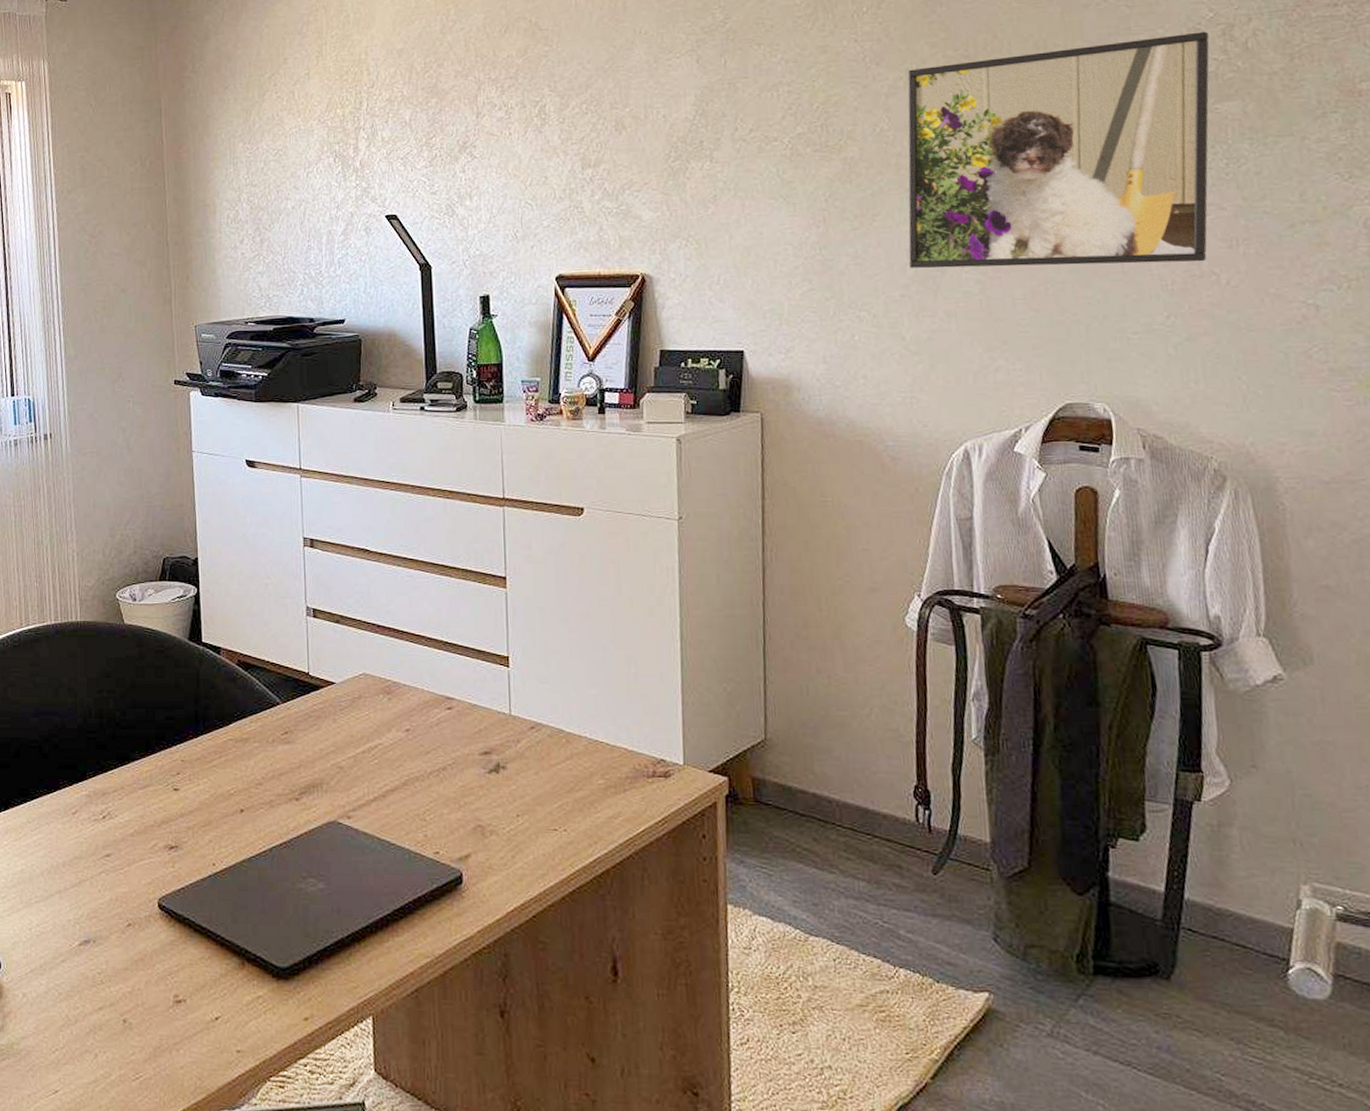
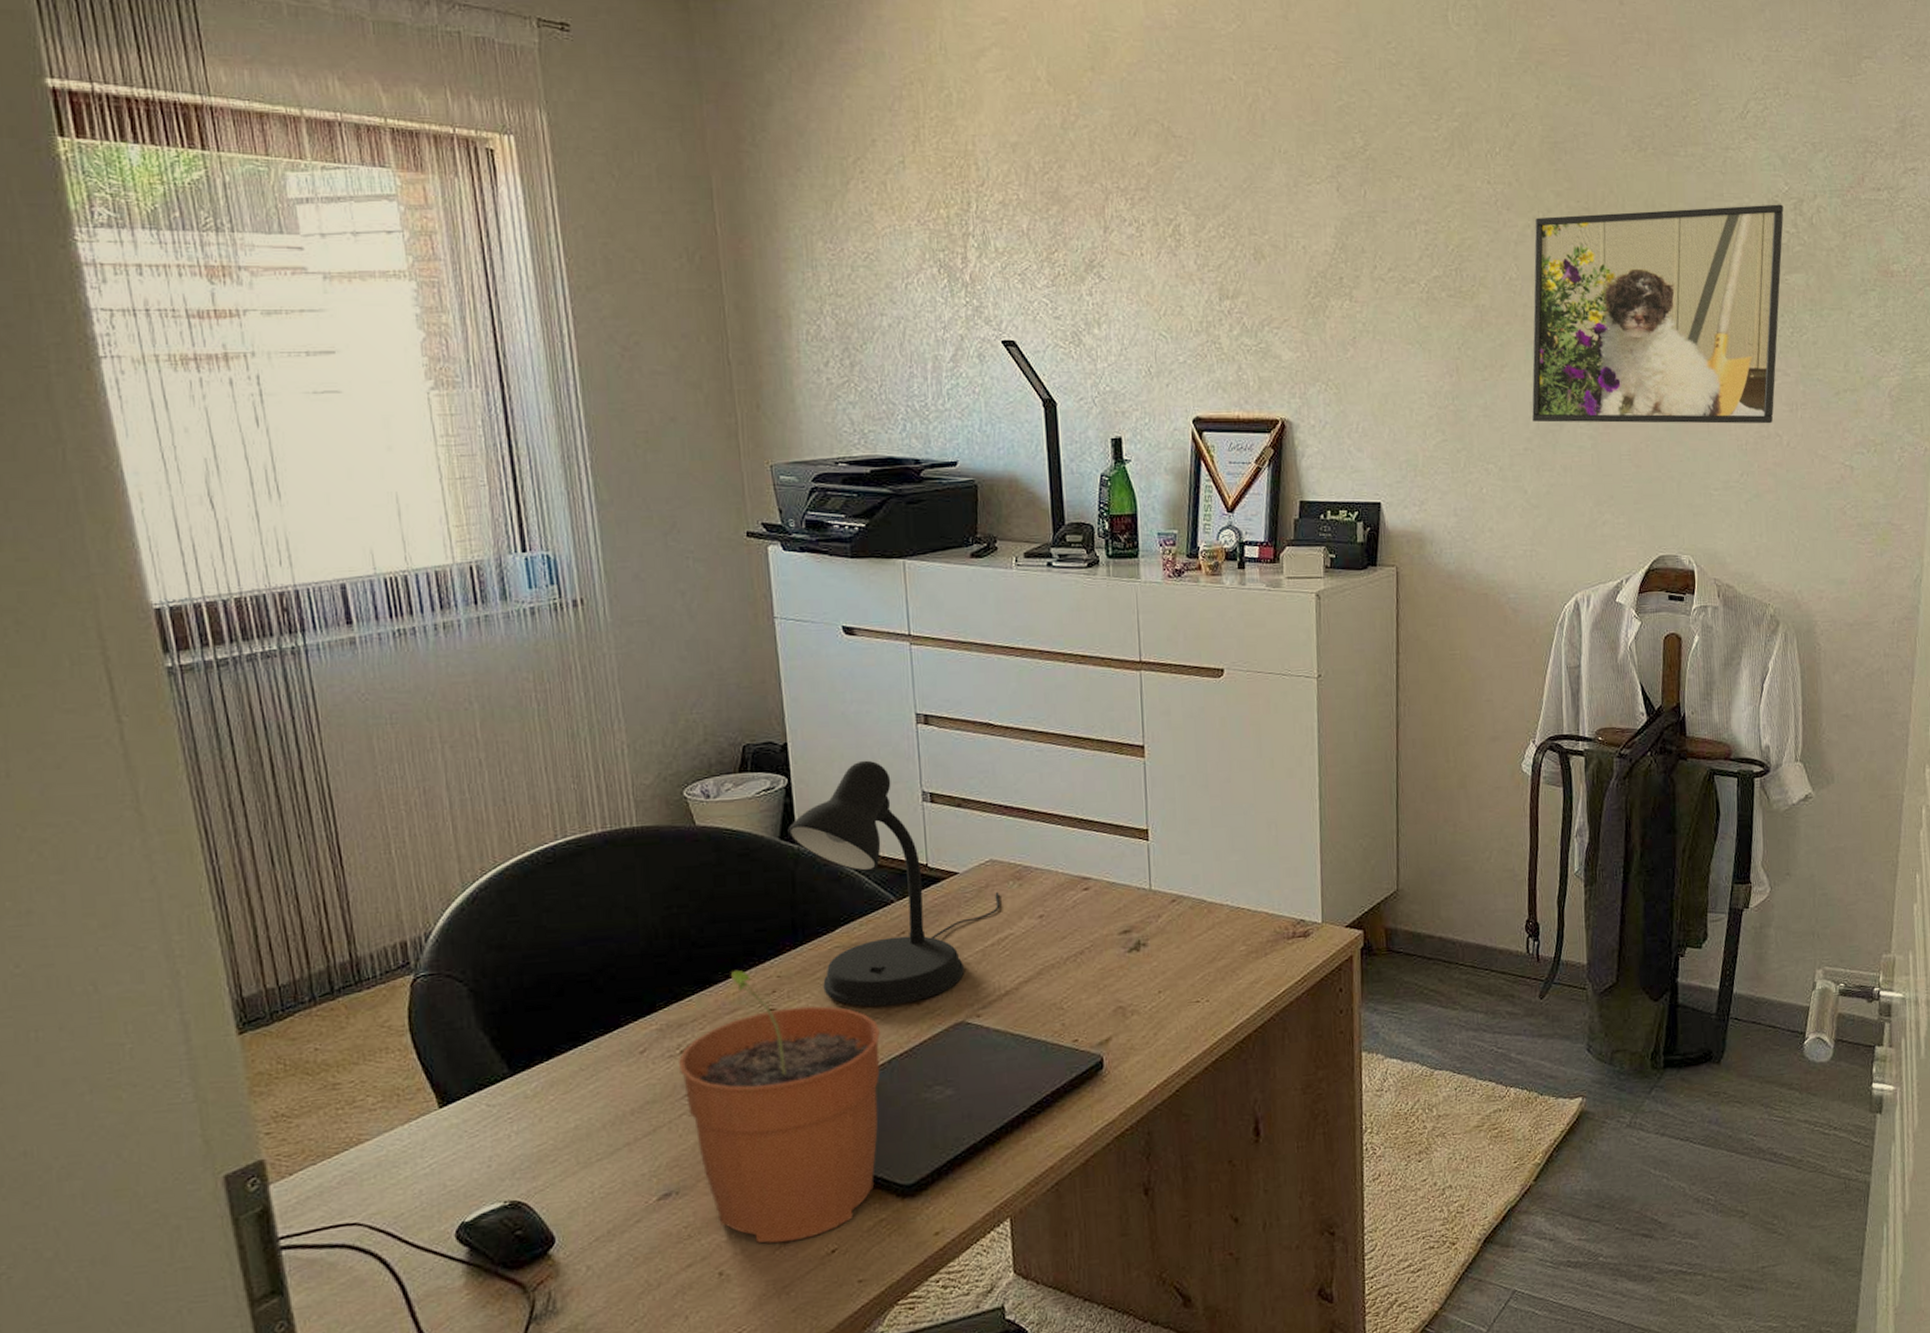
plant pot: none [100,750,263,1003] -> present [678,969,881,1244]
desk lamp: none [195,576,371,798] -> present [787,760,1000,1007]

